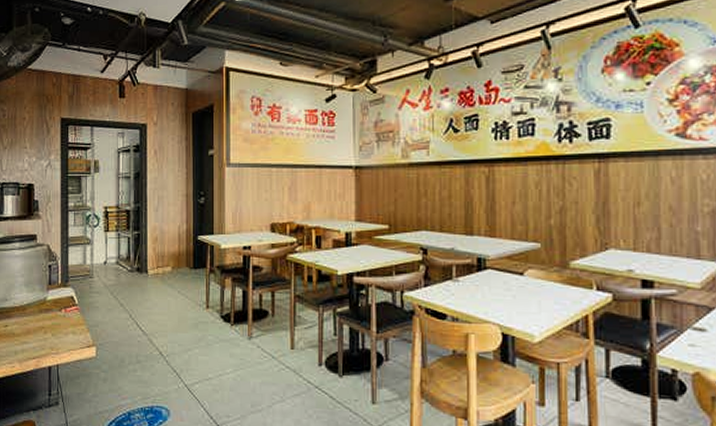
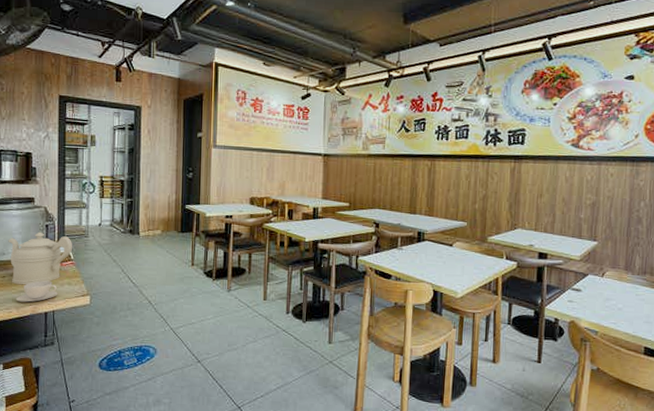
coffeepot: none [10,273,77,335] -> present [8,231,73,285]
teacup: none [18,330,62,355] -> present [15,280,58,302]

